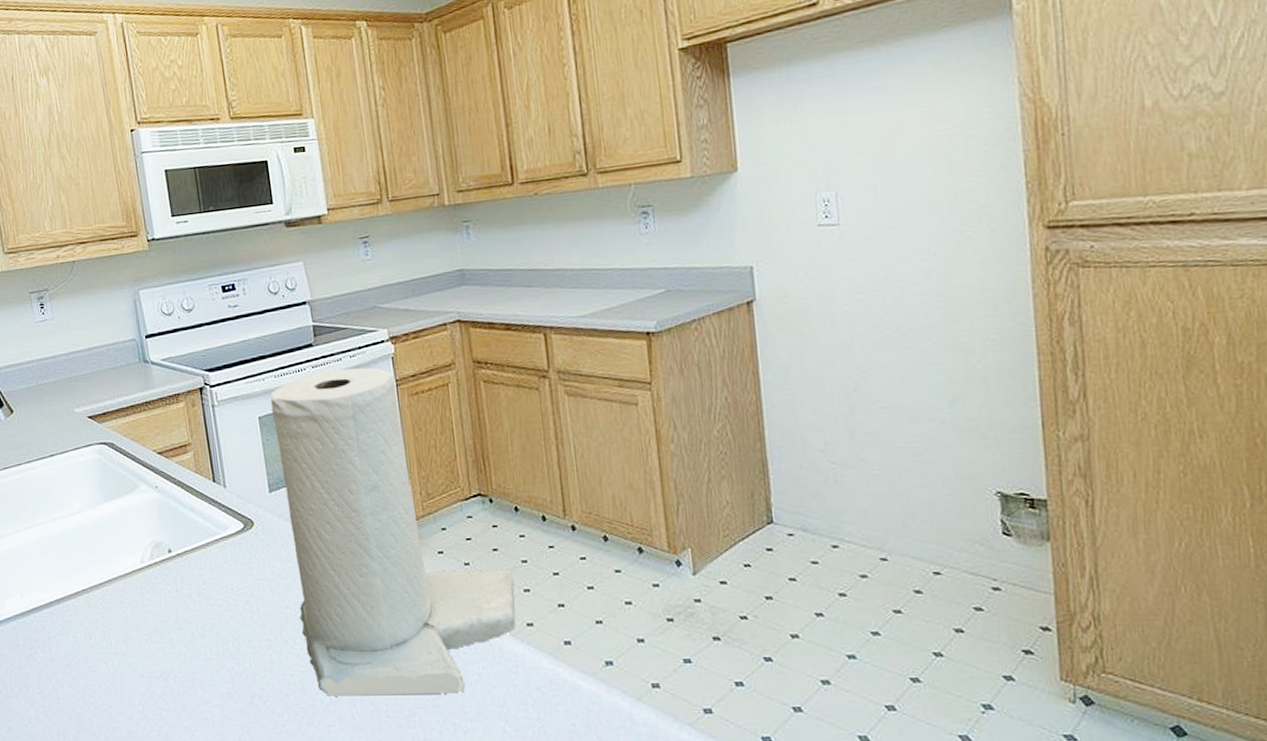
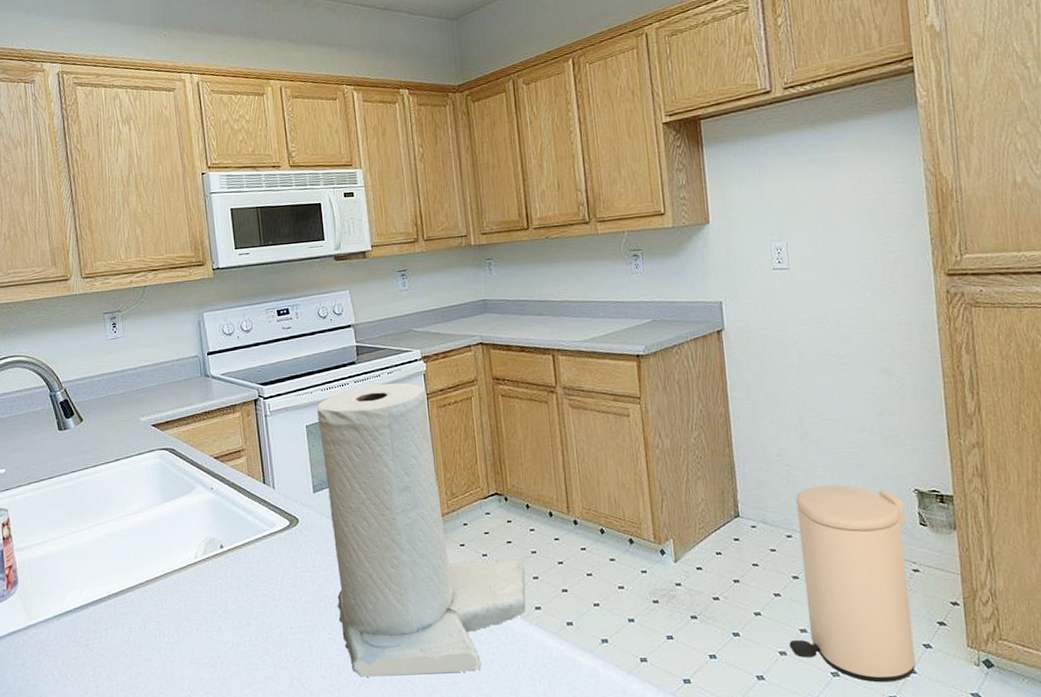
pedal bin: none [833,486,993,719] -> present [789,485,916,683]

